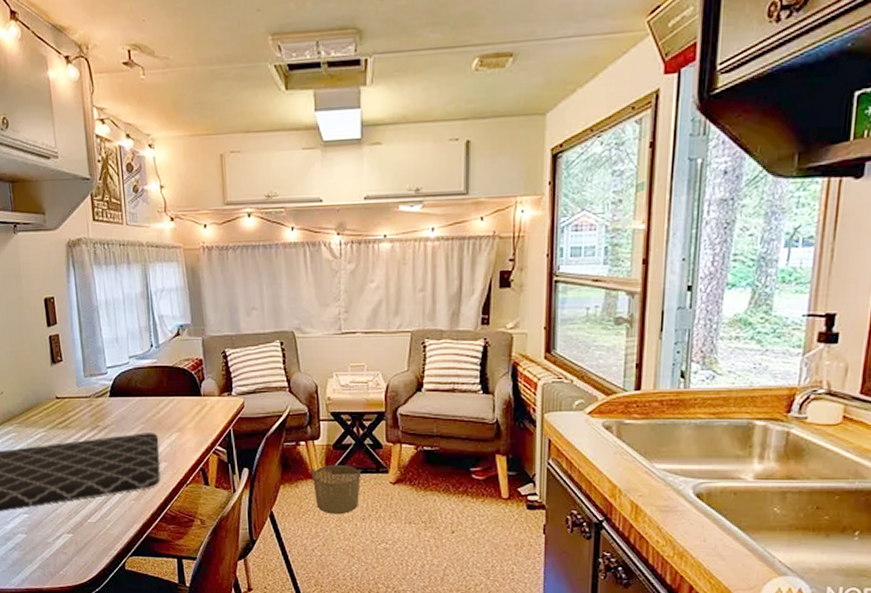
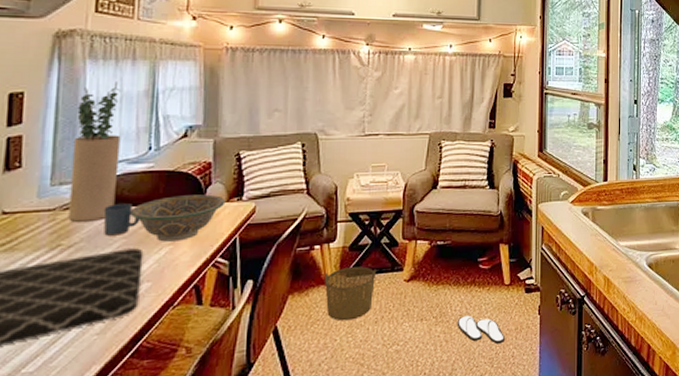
vase: none [93,285,132,408] -> present [68,81,121,222]
mug: none [124,393,152,421] -> present [103,202,140,236]
bowl: none [144,389,218,429] -> present [130,194,226,242]
slippers: none [448,524,502,557] -> present [457,315,504,343]

